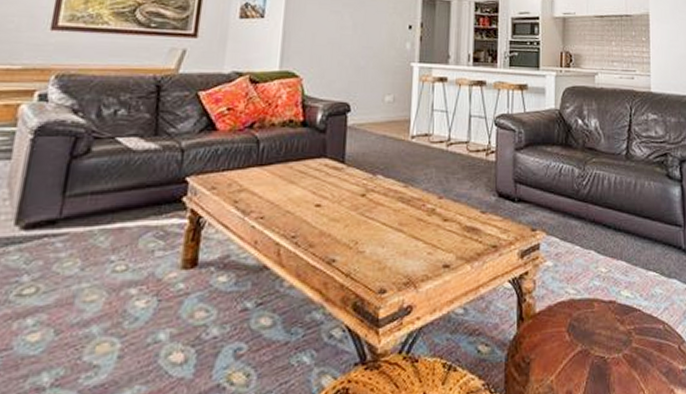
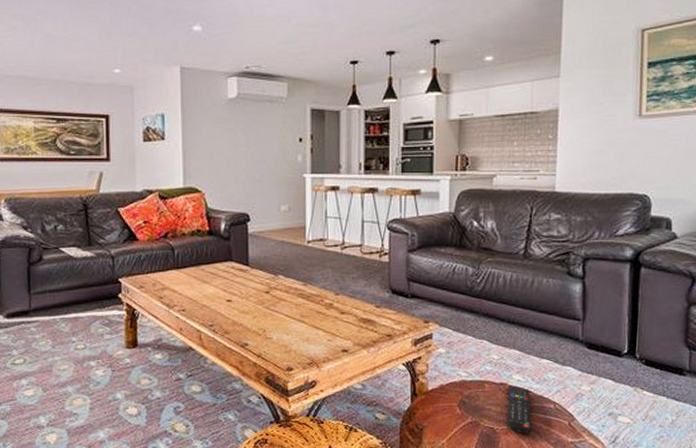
remote control: none [618,303,643,362] -> present [508,385,532,433]

